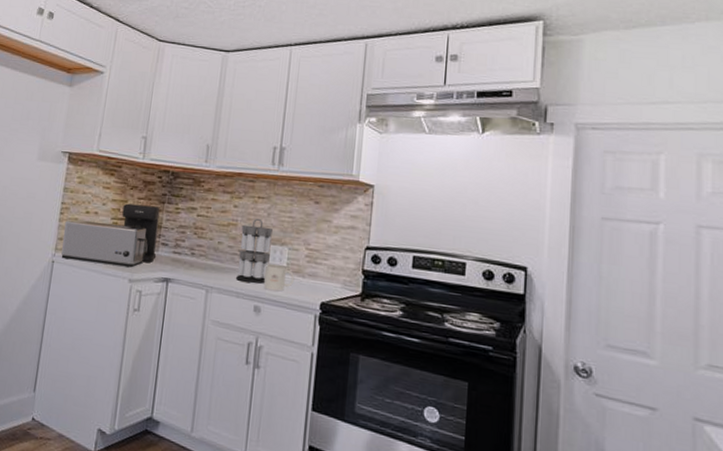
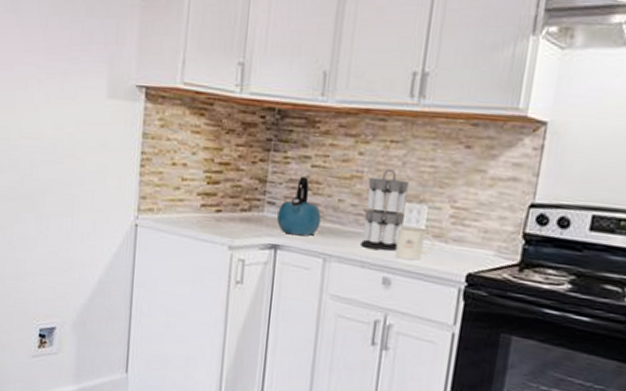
toaster: present [61,219,146,268] -> none [145,173,248,232]
coffee maker: present [122,203,160,263] -> none [217,152,264,227]
kettle: none [169,223,205,272] -> present [277,176,322,237]

